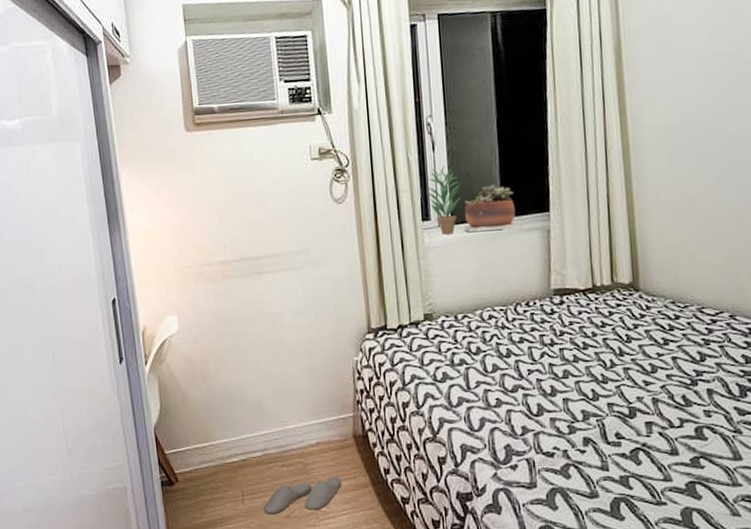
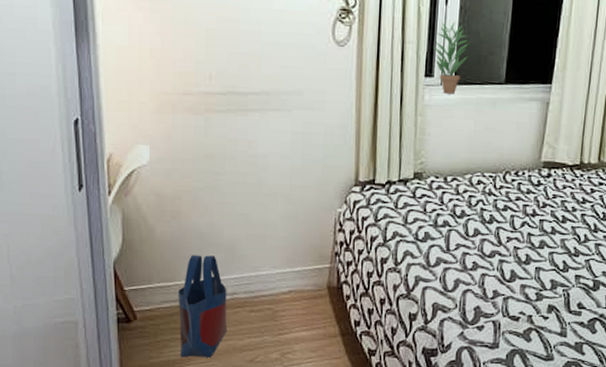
tote bag: none [214,414,263,516] -> present [178,255,228,358]
slippers: present [263,476,342,515] -> none [226,324,311,358]
succulent plant: present [464,185,522,233] -> none [466,49,523,98]

